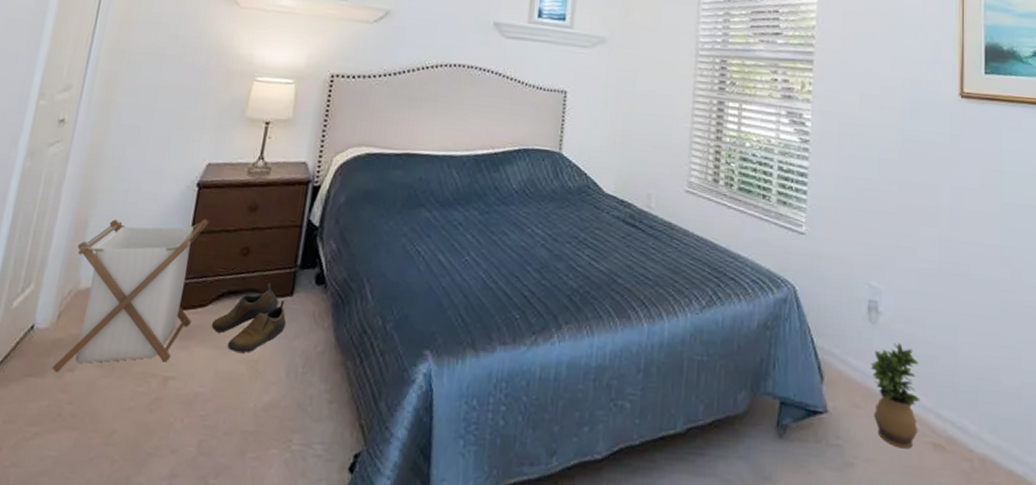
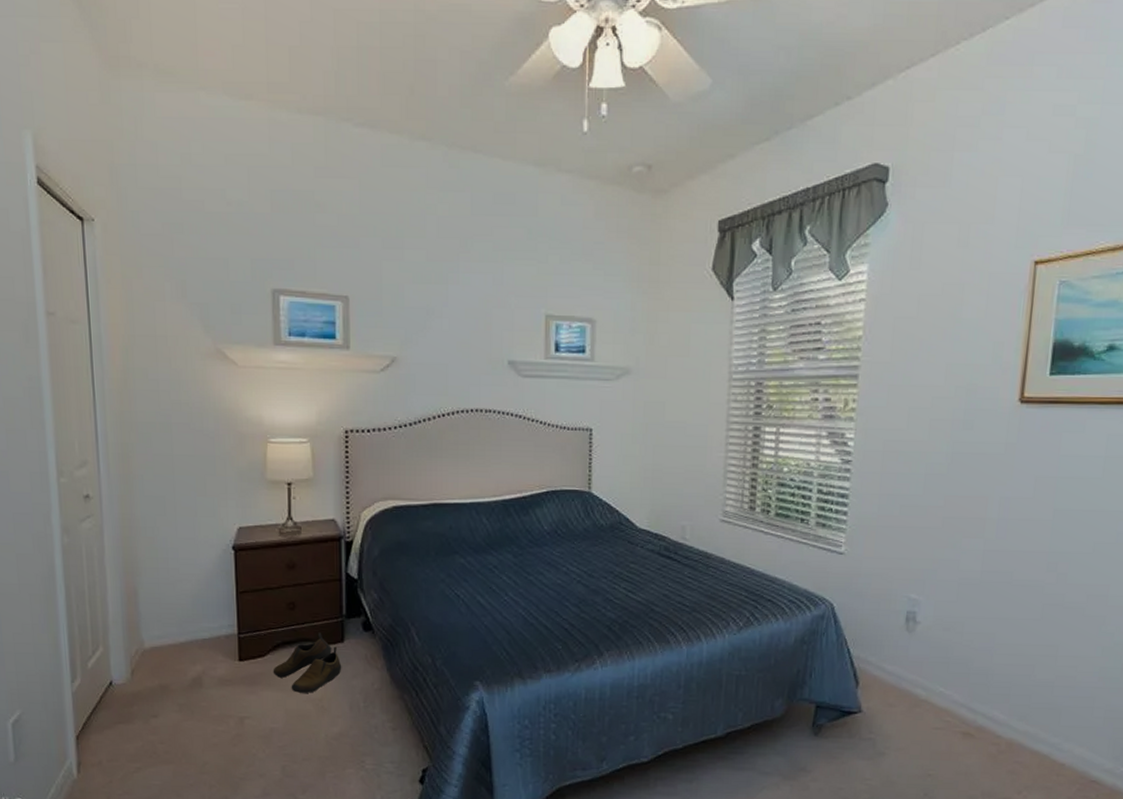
laundry basket: present [51,218,210,372] -> none [133,579,254,719]
potted plant: present [870,342,920,449] -> none [905,647,954,739]

